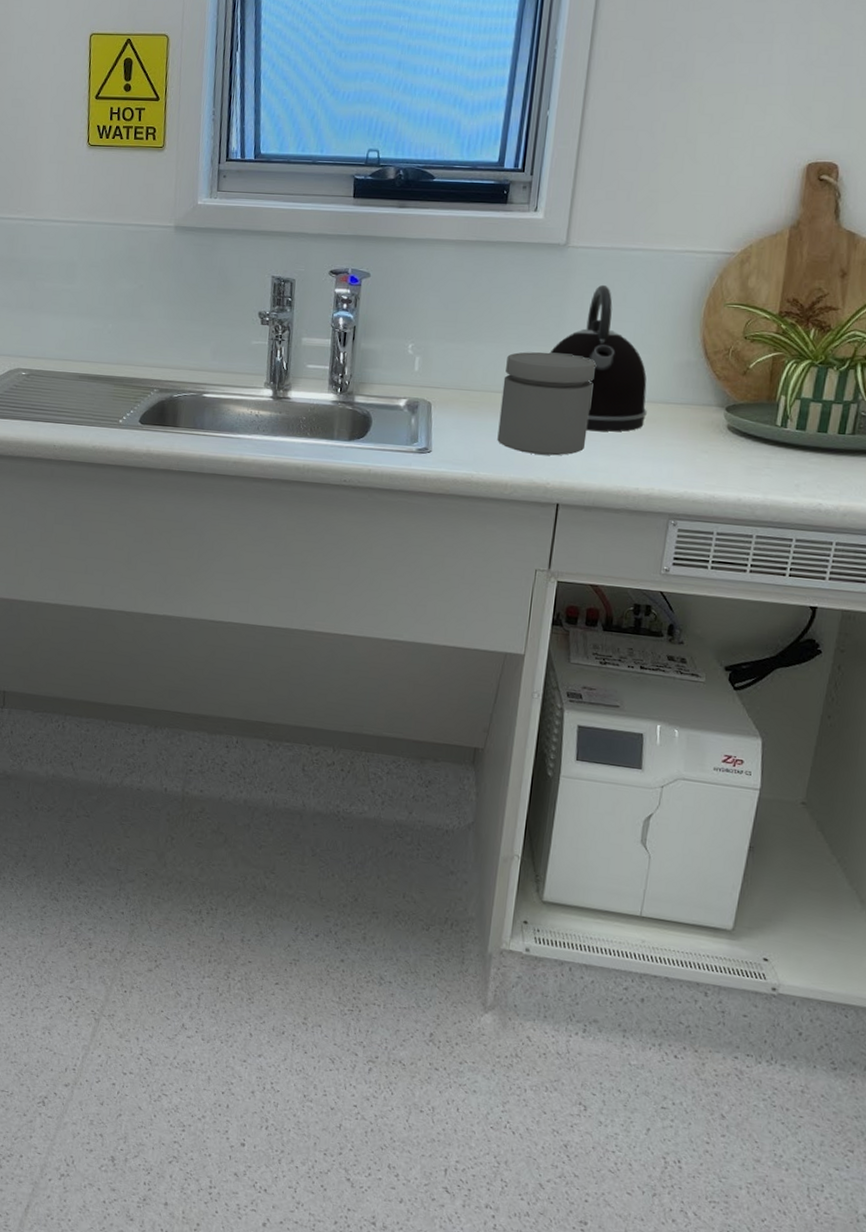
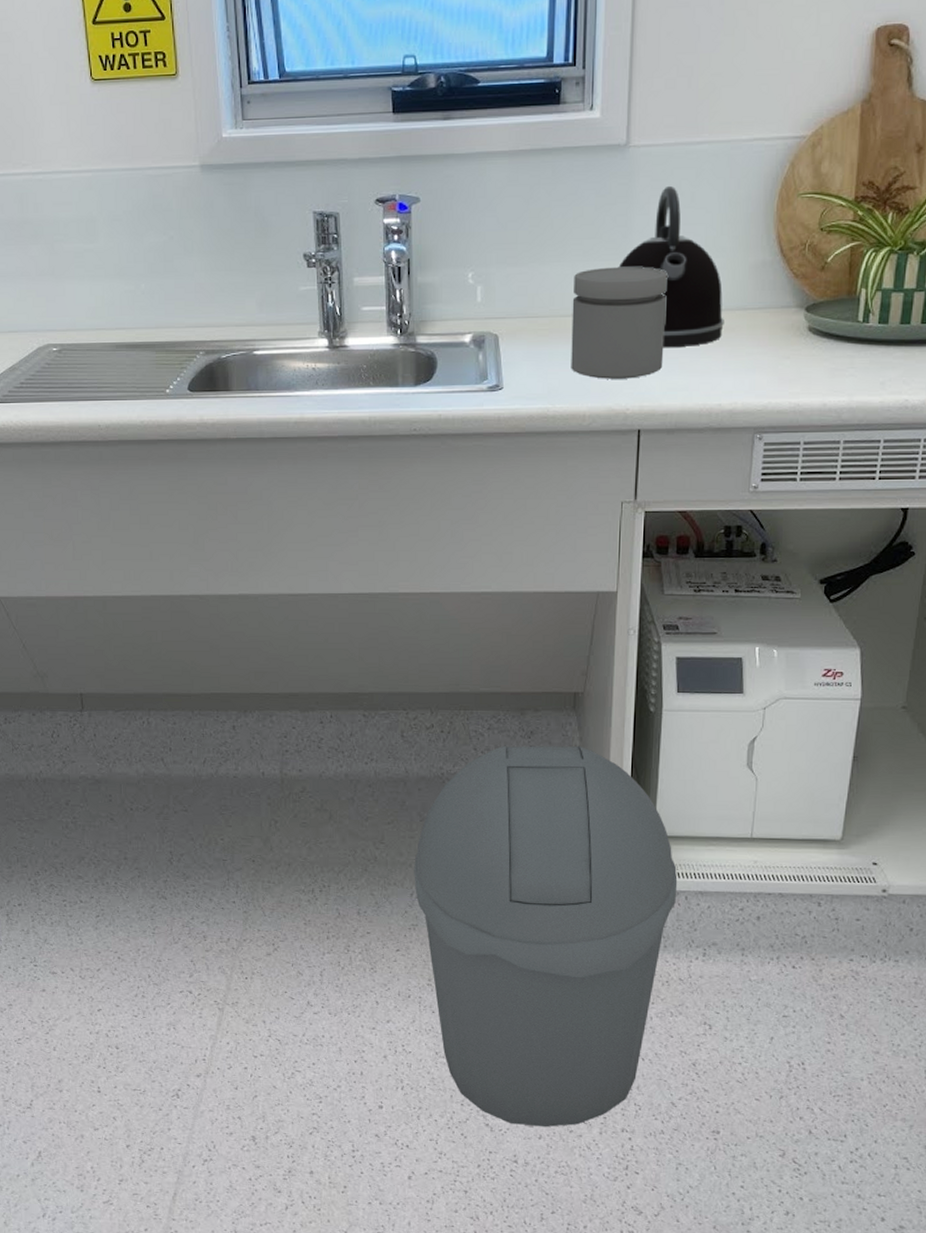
trash bin: none [300,791,563,1193] -> present [414,745,678,1127]

